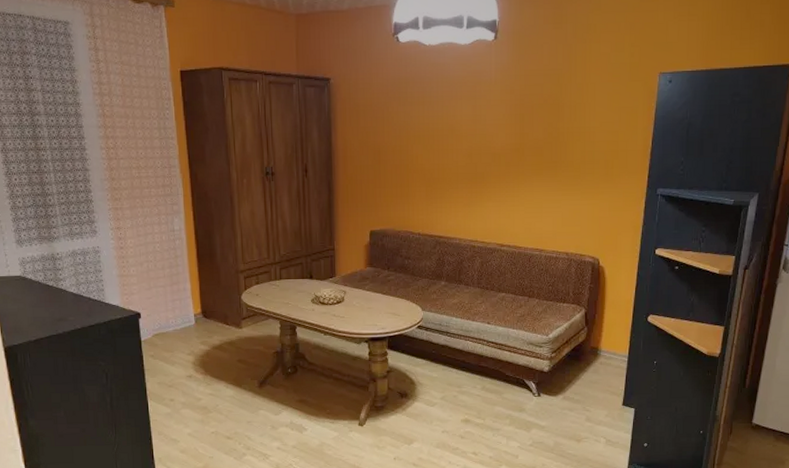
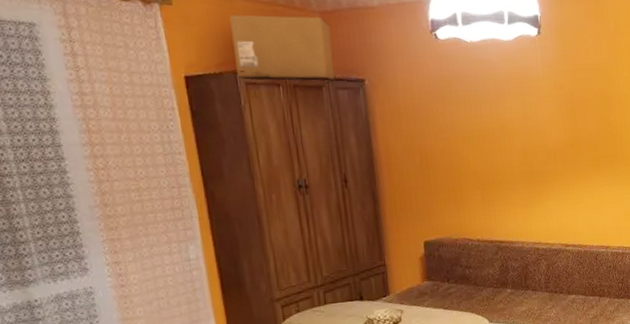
box: none [220,16,305,78] -> present [229,15,335,81]

